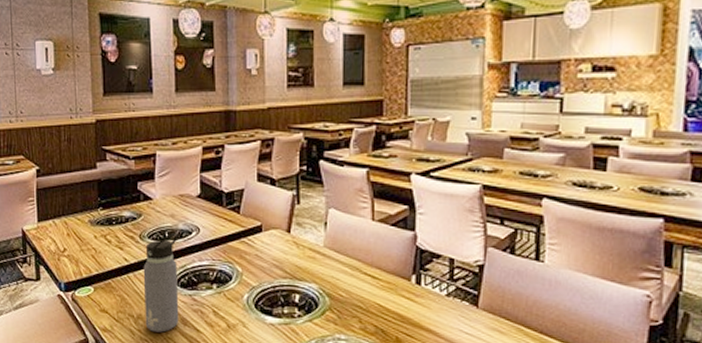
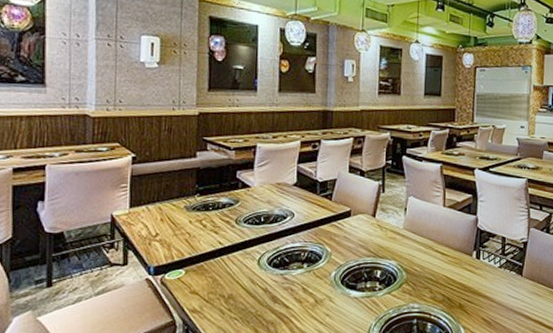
water bottle: present [143,232,179,333] -> none [236,217,274,310]

